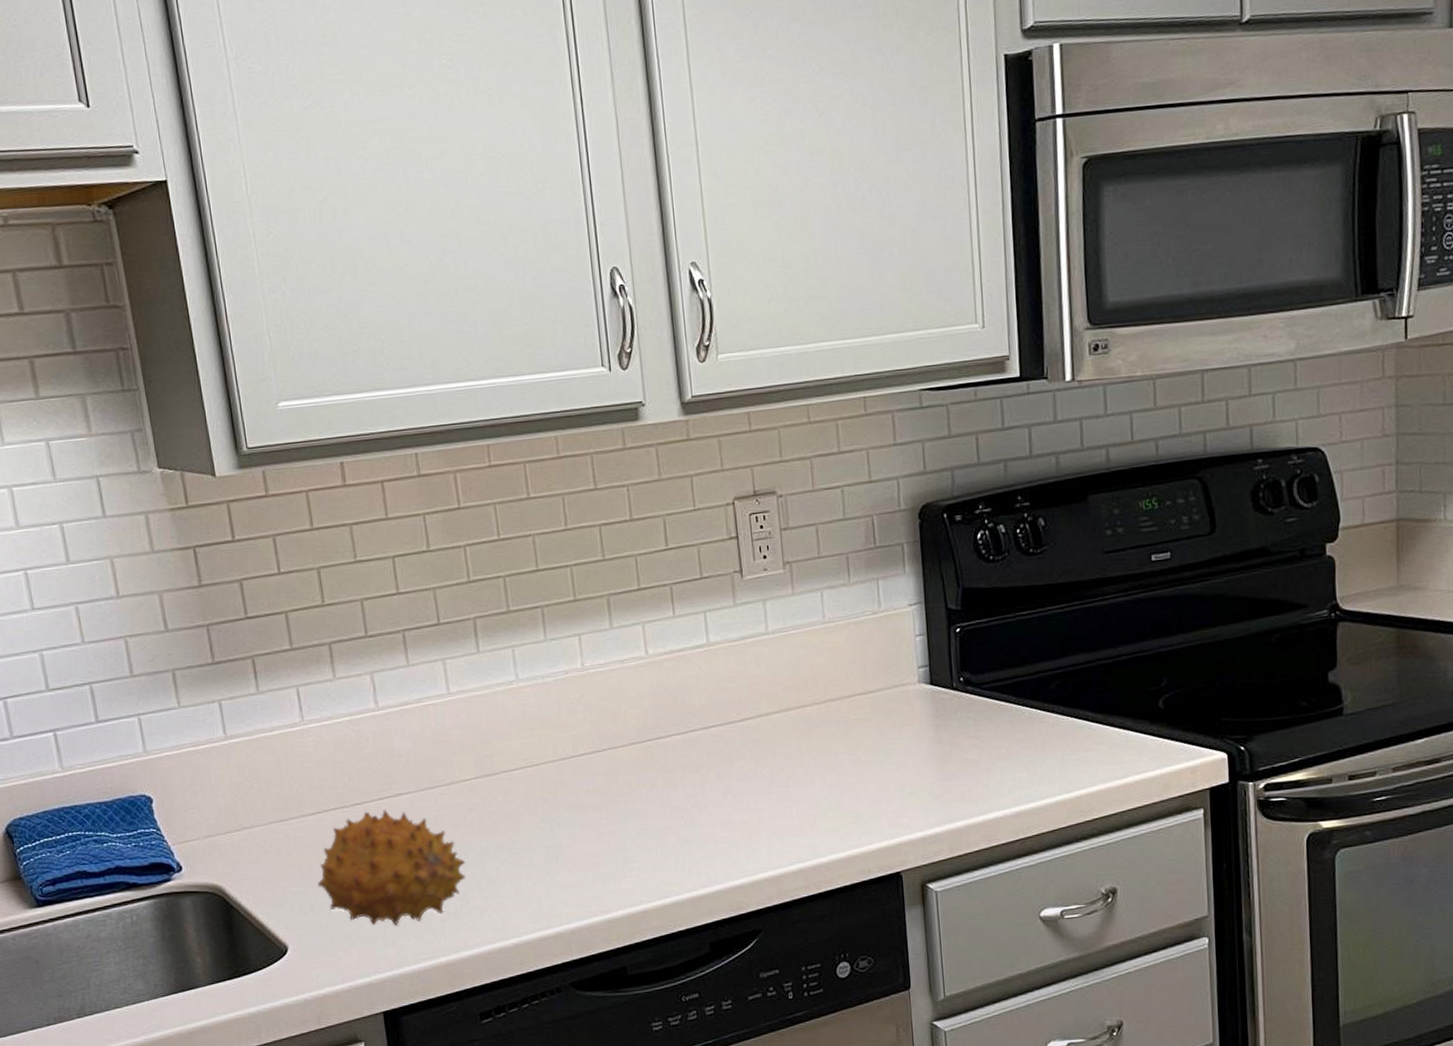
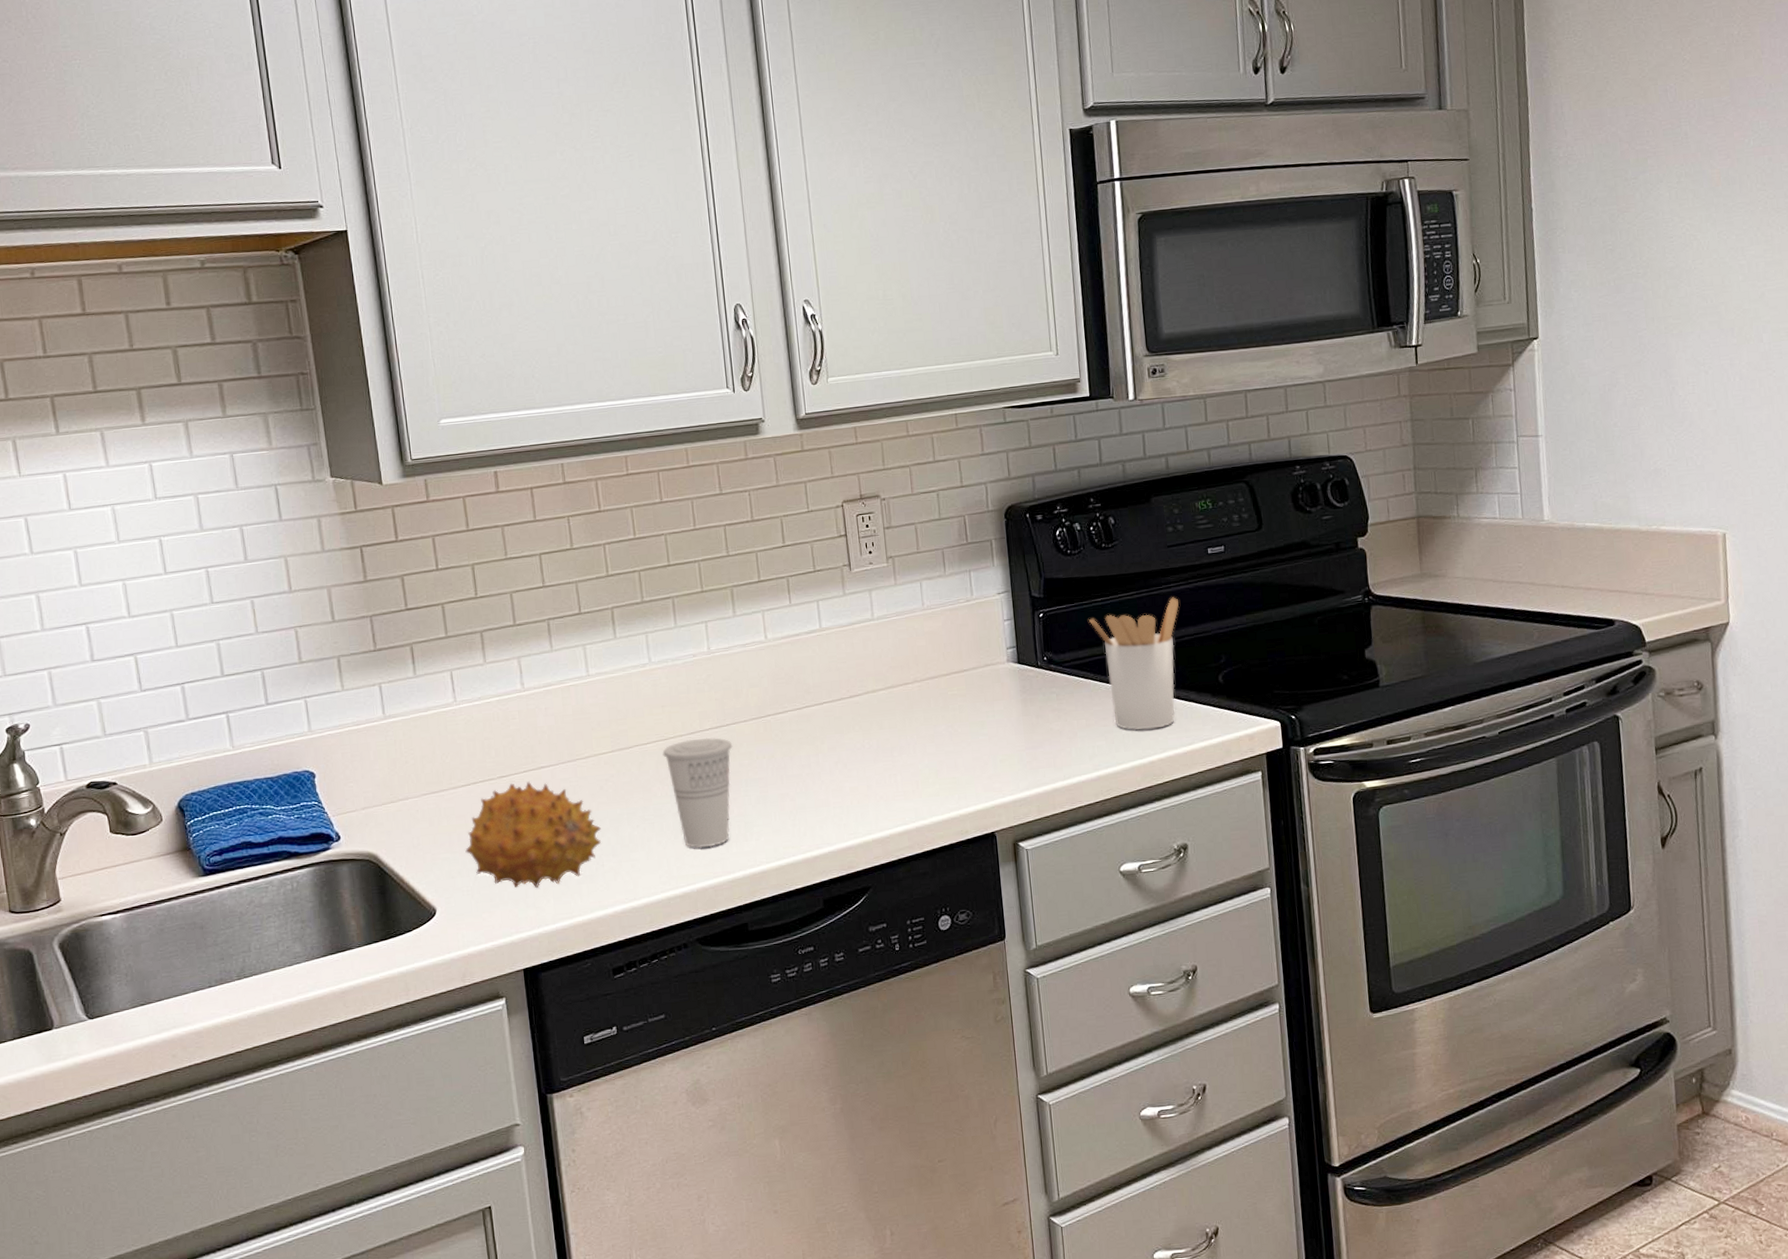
cup: none [532,764,610,885] -> present [662,737,733,848]
utensil holder: none [1011,610,1116,761] -> present [1088,597,1179,730]

